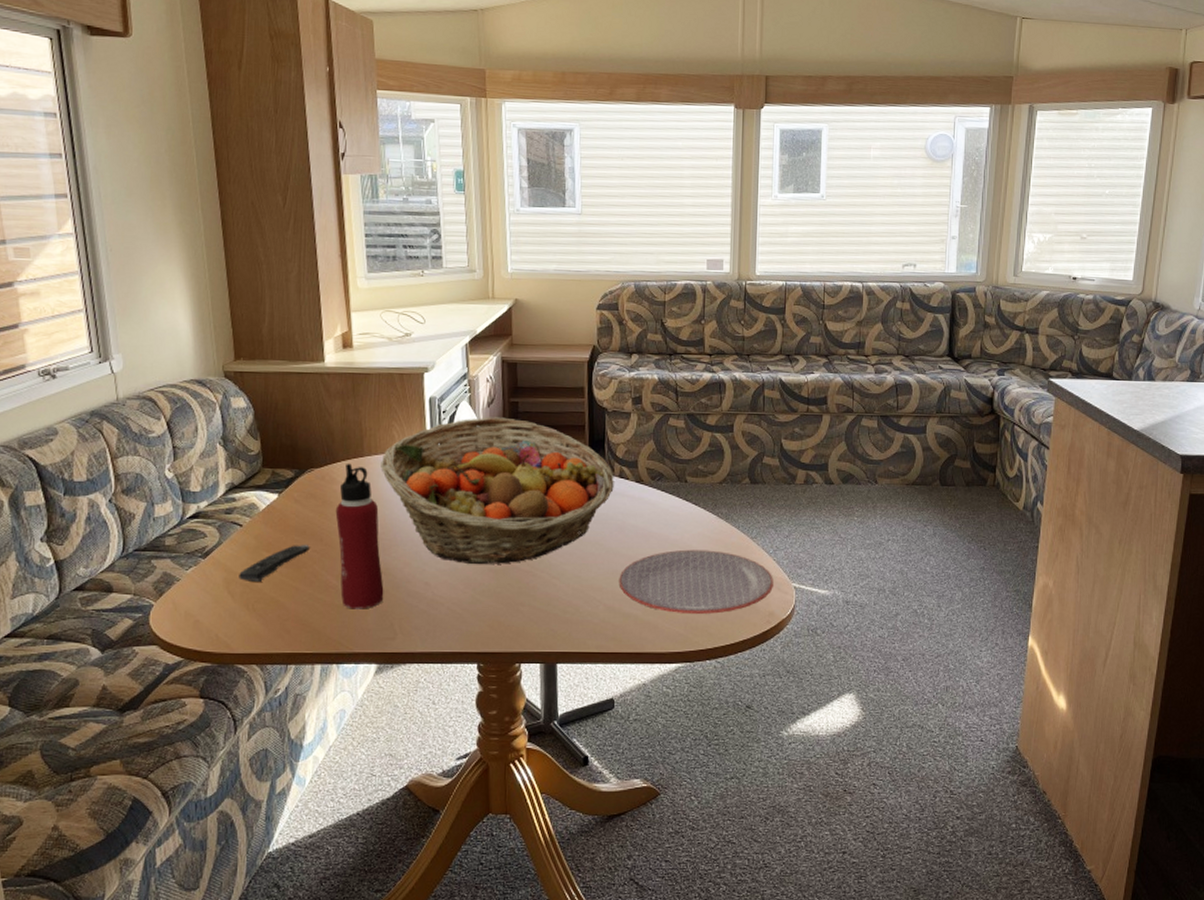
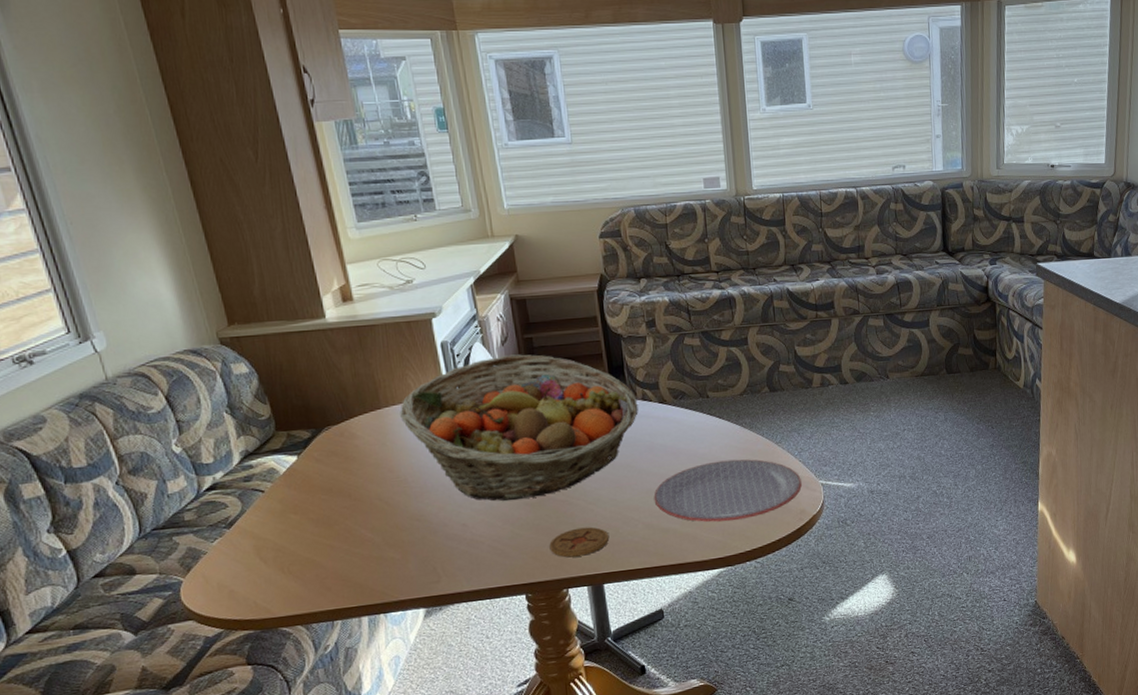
remote control: present [239,544,310,582] -> none [268,501,339,546]
water bottle: present [335,463,384,609] -> none [359,416,423,559]
coaster: none [507,601,568,631] -> present [549,527,609,558]

